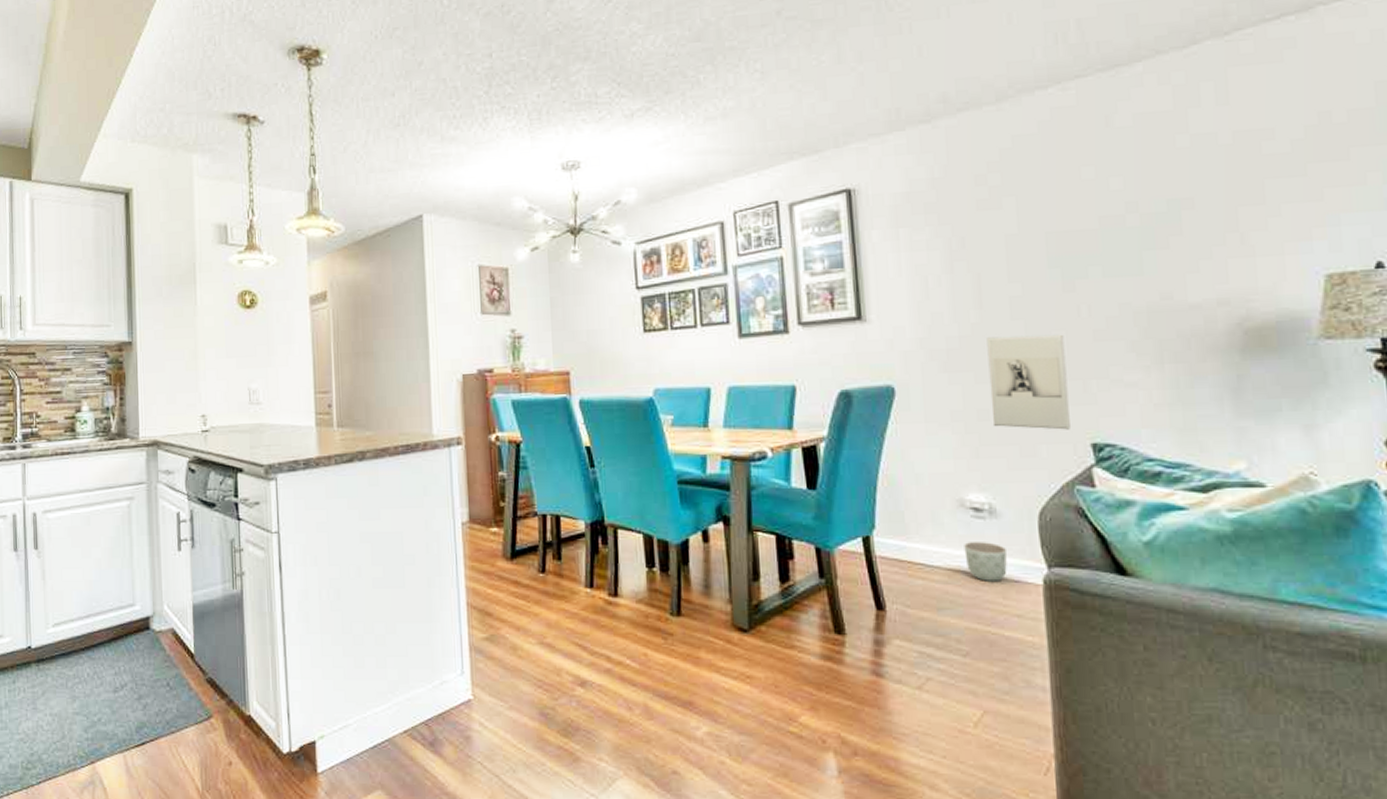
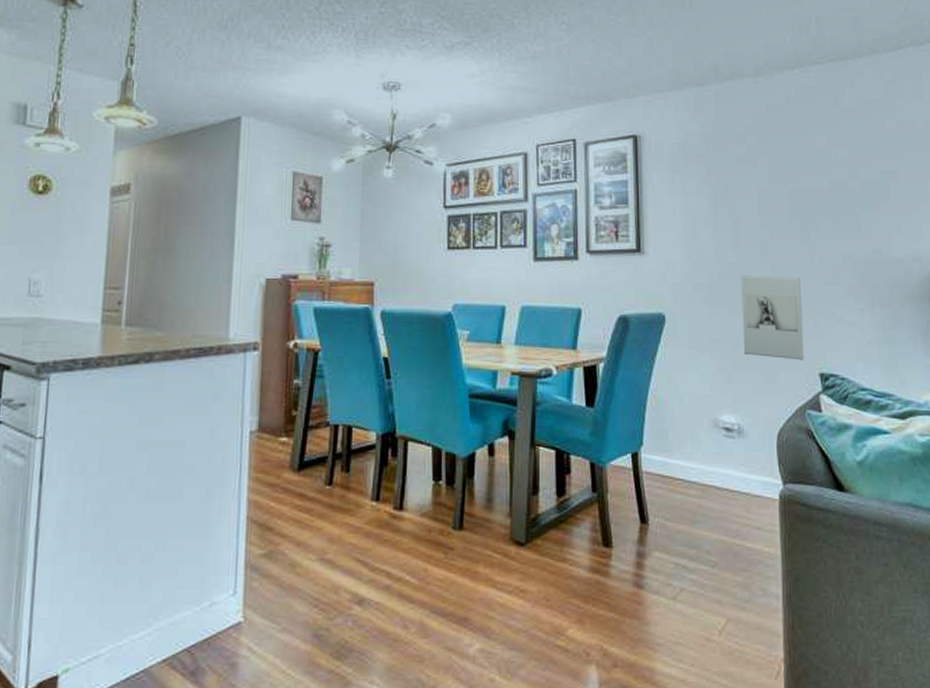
planter: present [964,542,1007,581] -> none [716,460,751,496]

